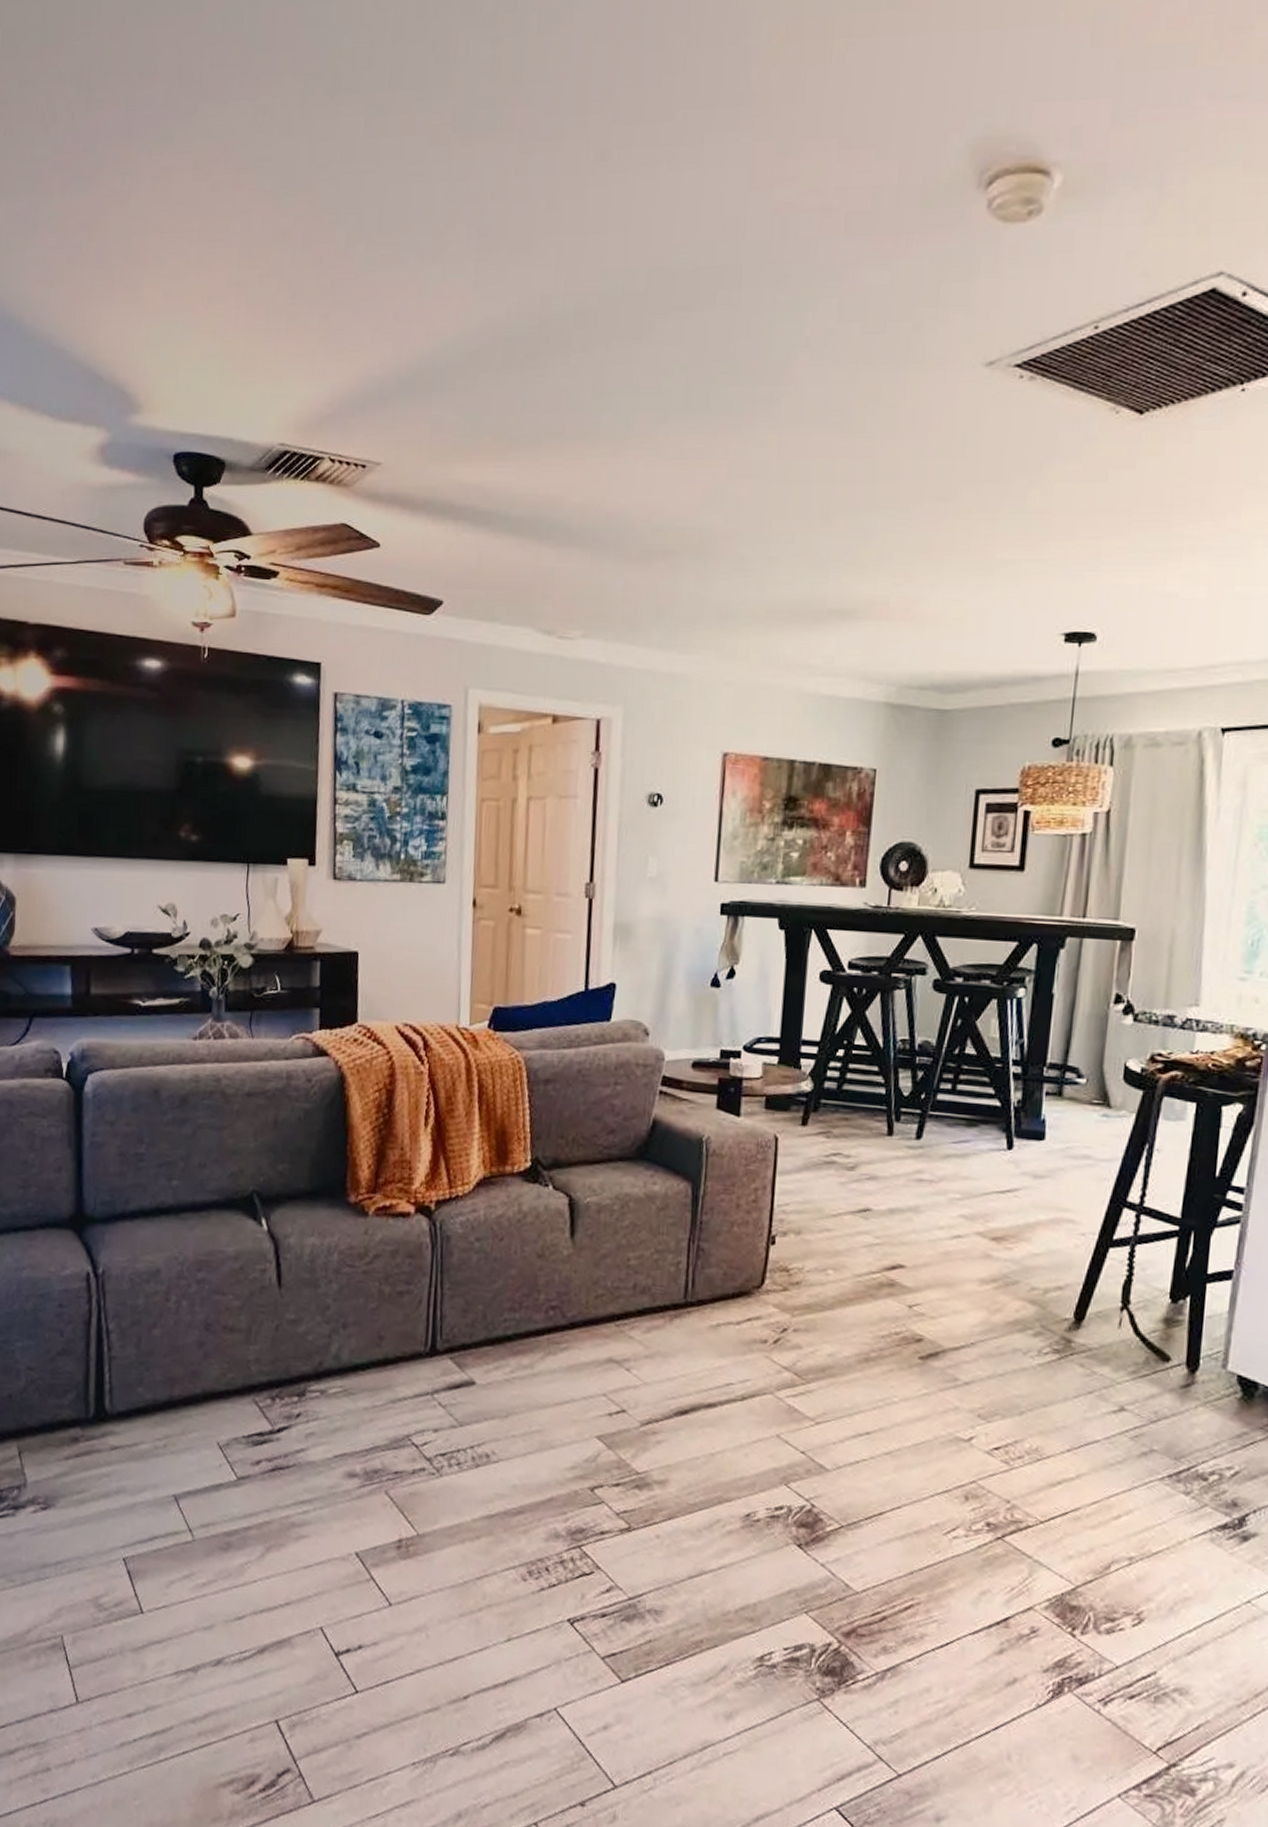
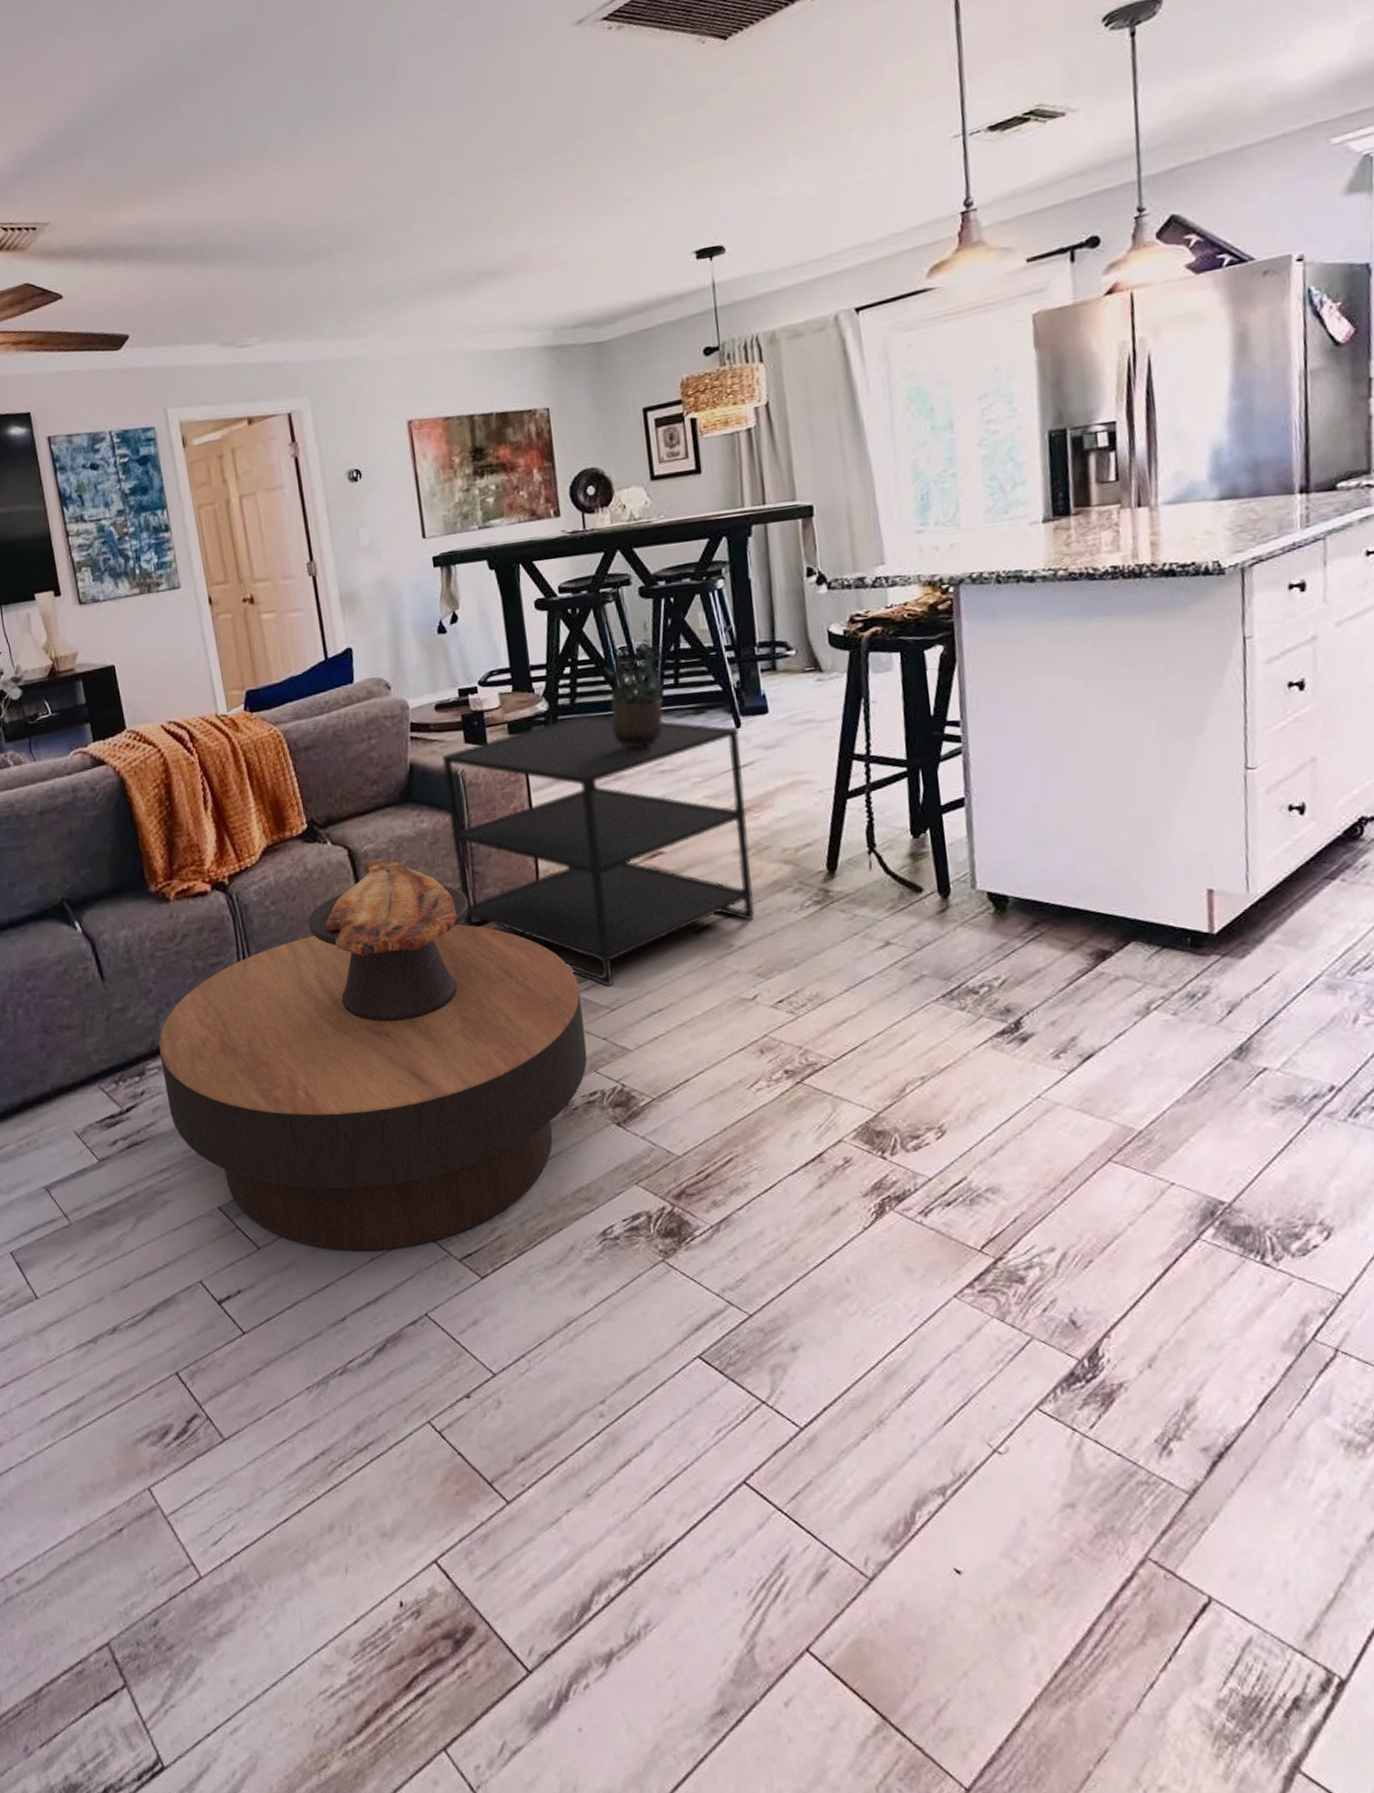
coffee table: none [324,1282,787,1634] -> present [159,924,588,1251]
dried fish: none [510,1212,686,1392] -> present [307,857,469,1022]
side table: none [677,1102,1009,1398] -> present [442,713,755,987]
potted plant: none [874,1016,958,1152] -> present [604,621,673,749]

